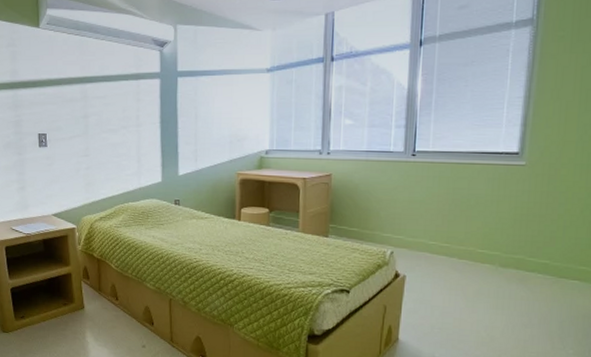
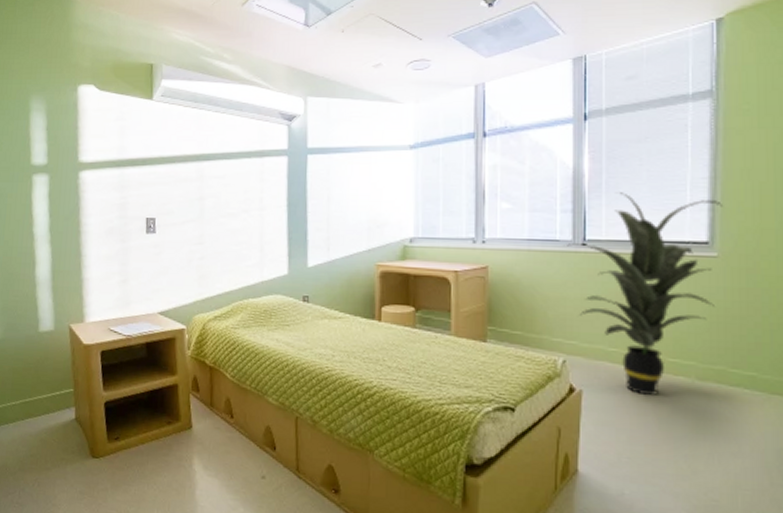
indoor plant: none [396,110,535,279] -> present [564,192,724,395]

